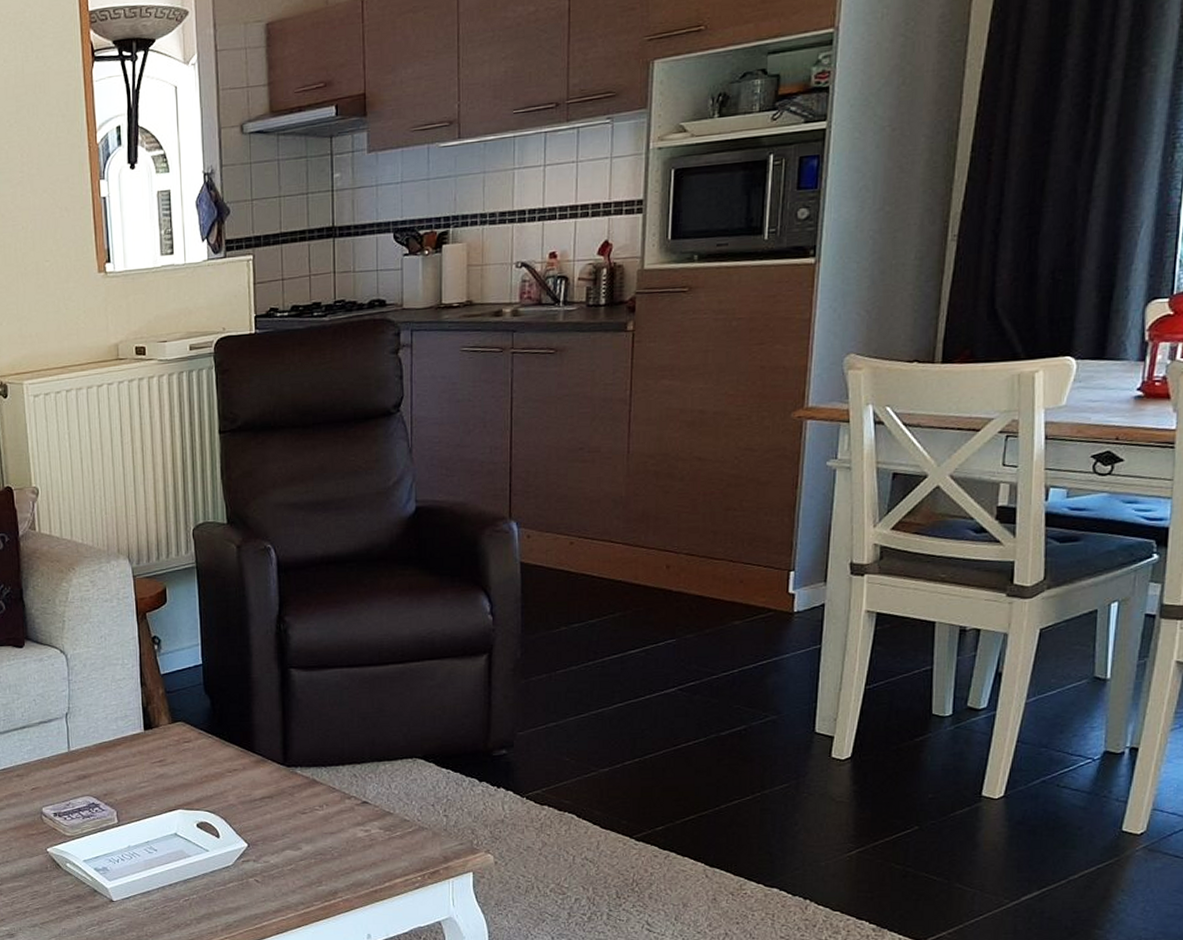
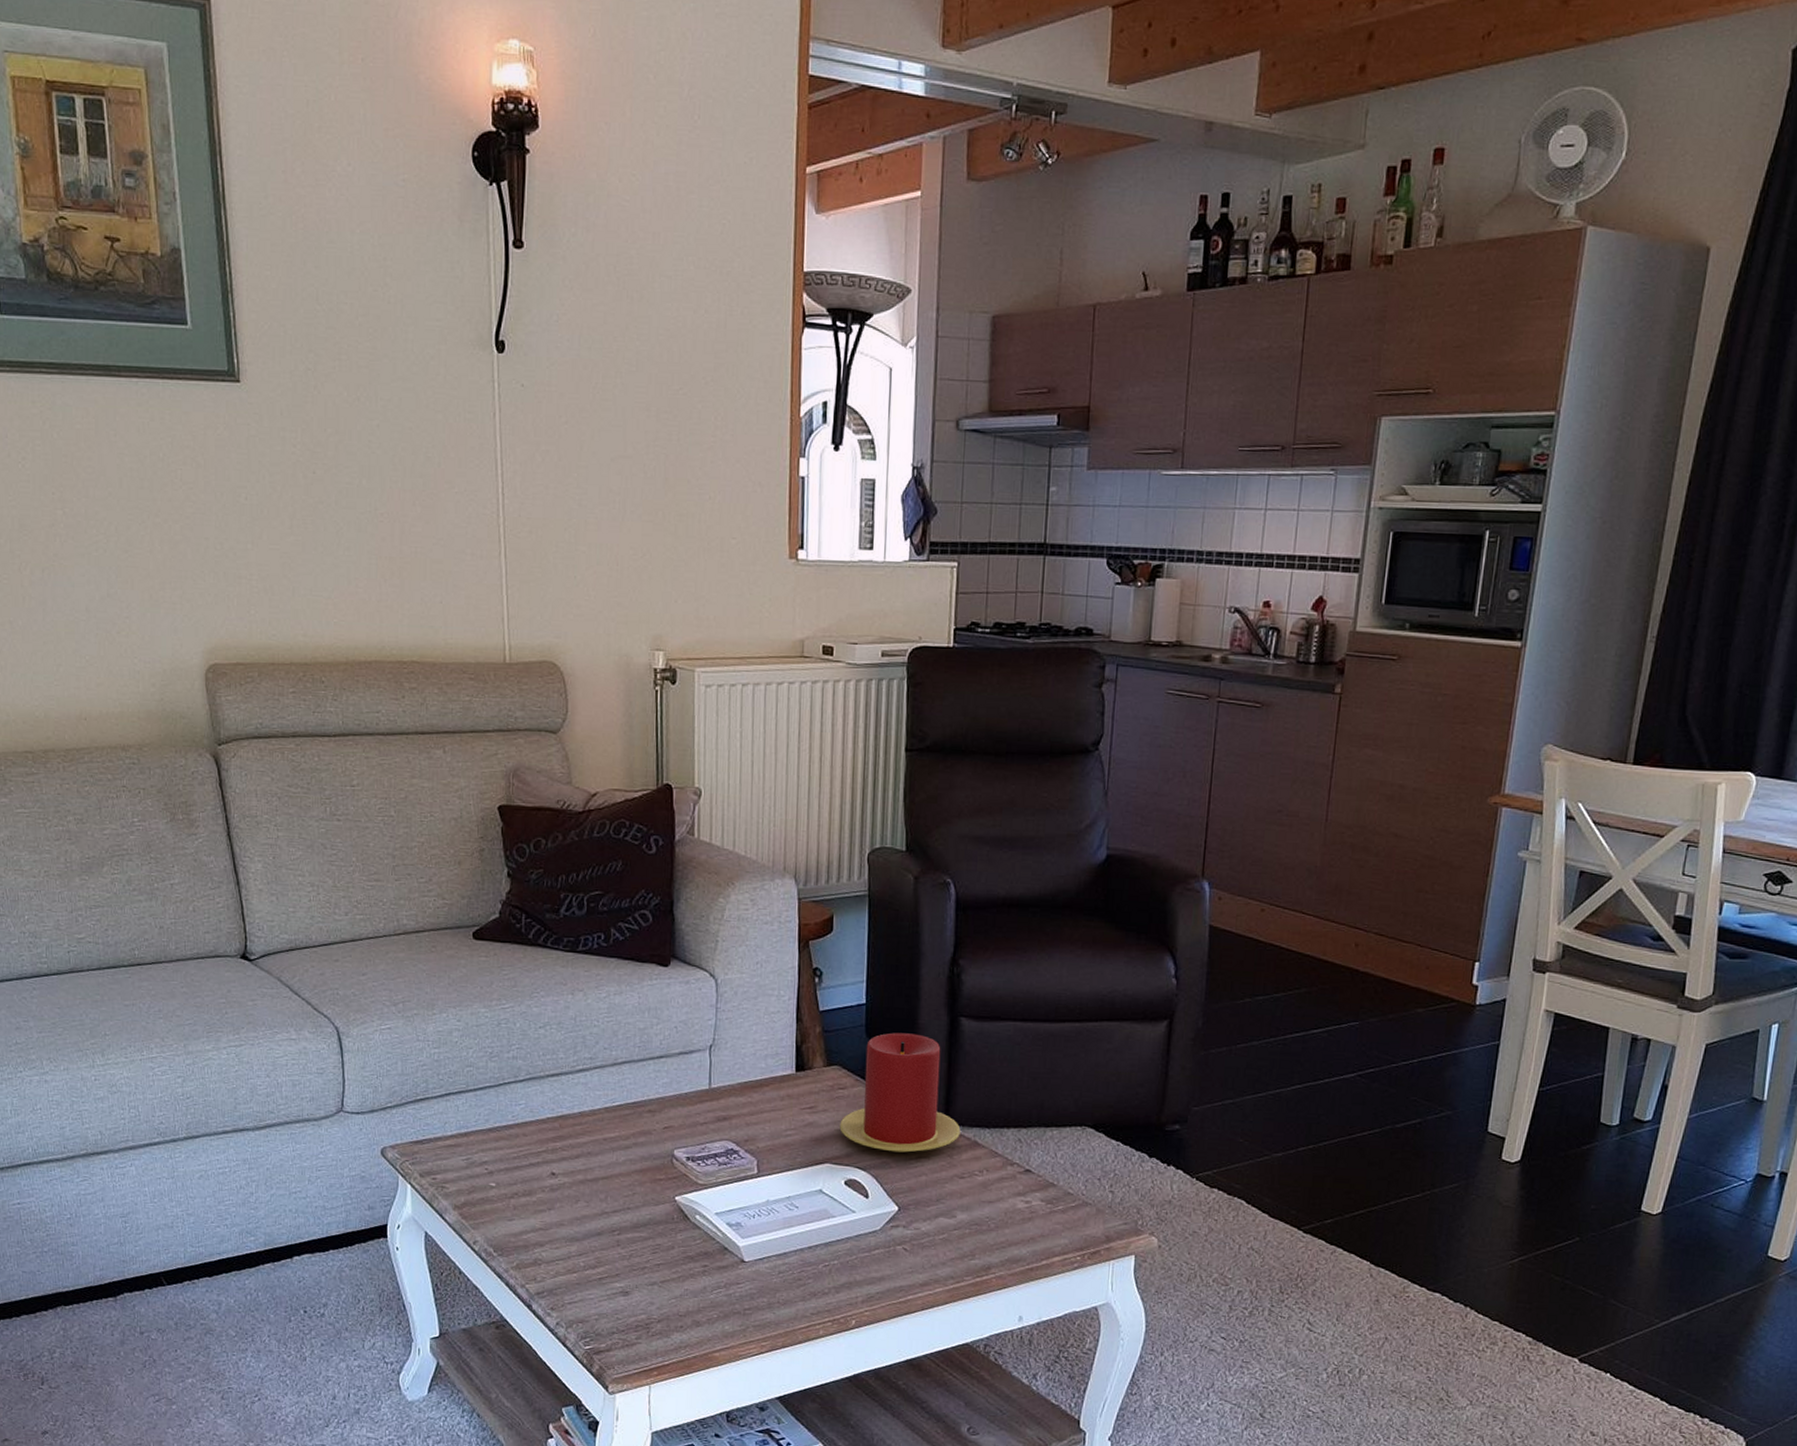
candle: none [188,687,299,795] -> present [839,1032,961,1153]

